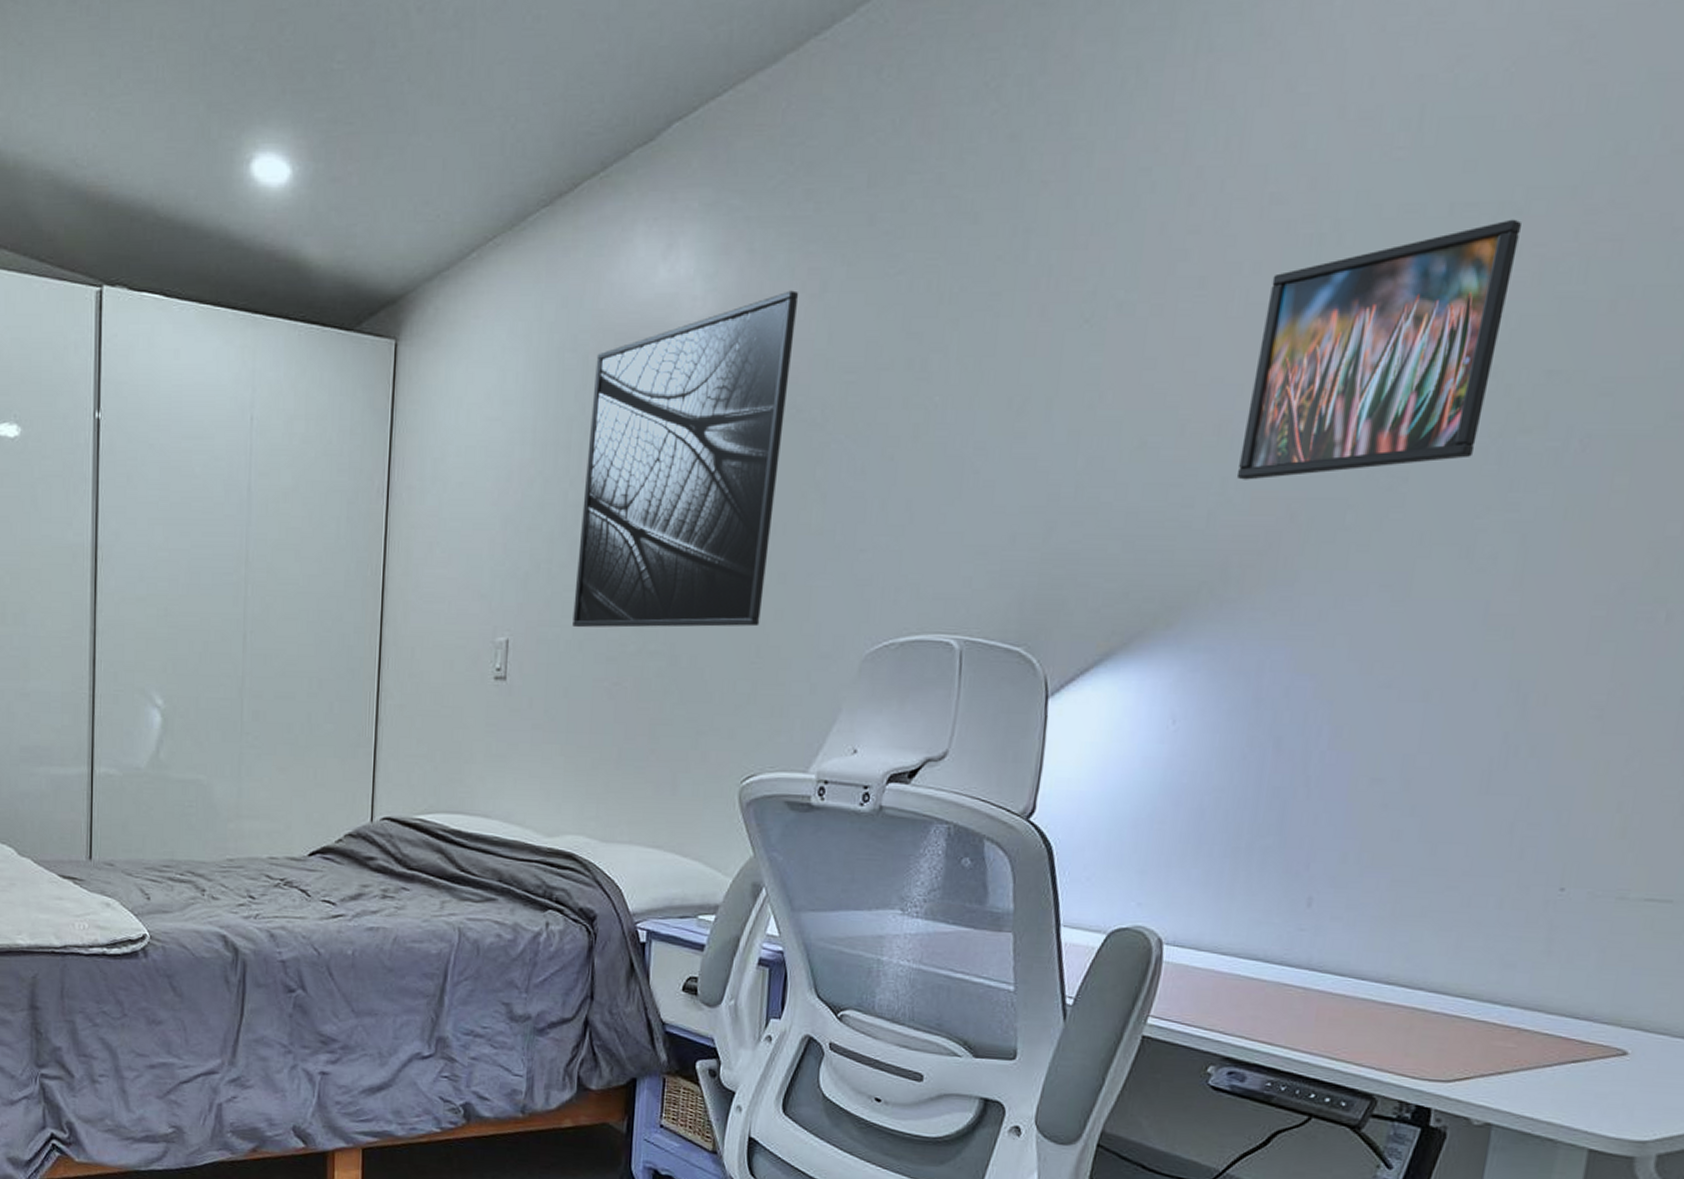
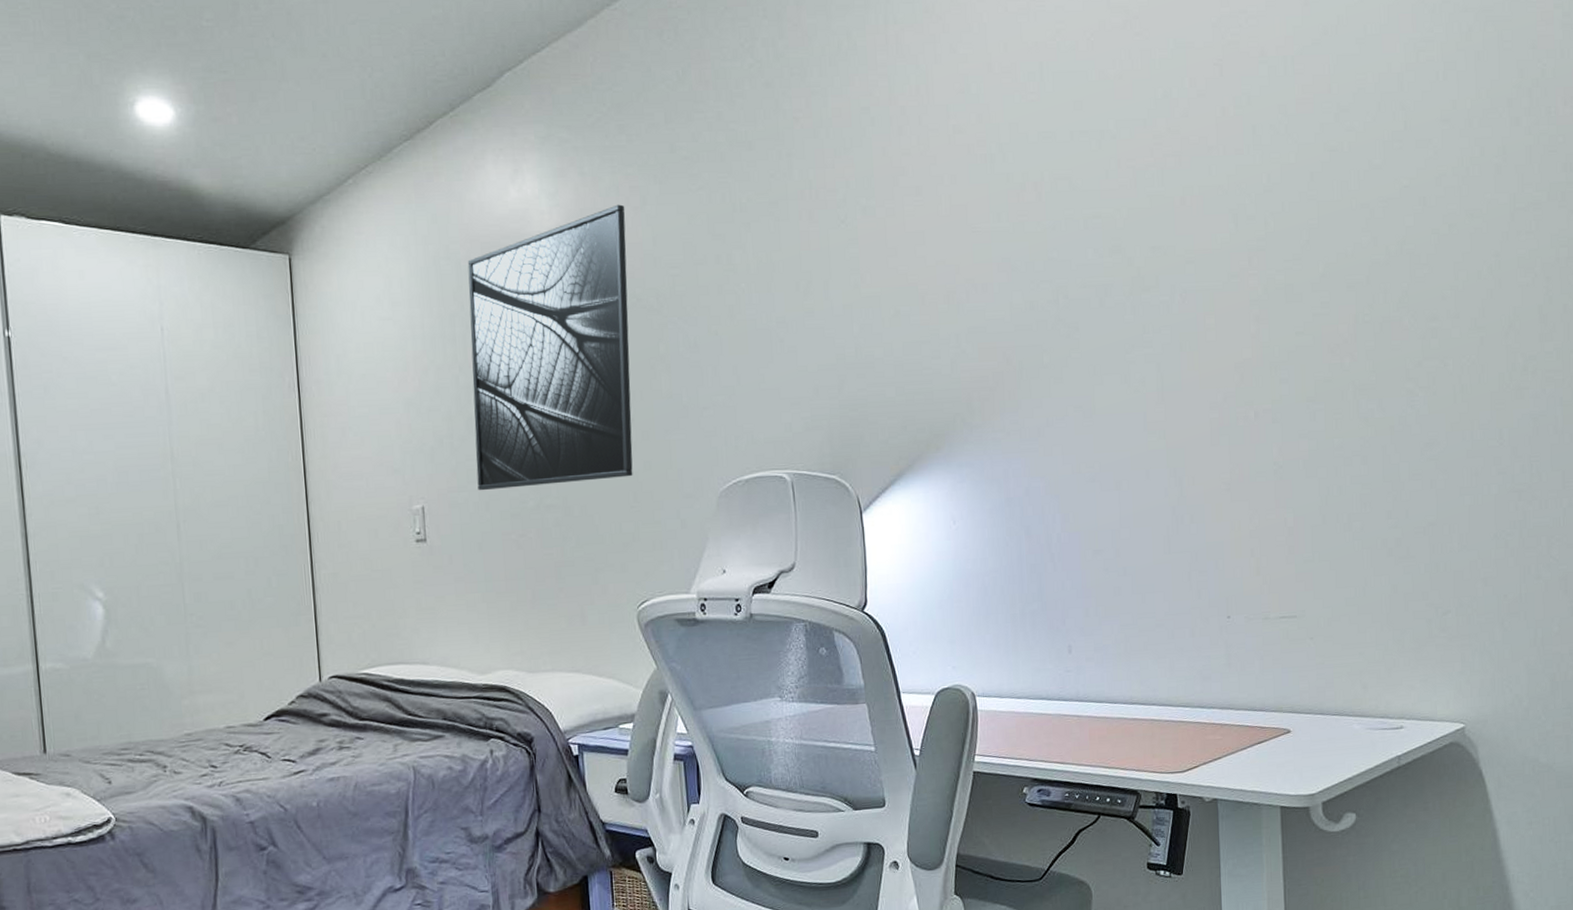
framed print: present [1236,219,1523,480] -> none [965,142,1118,336]

